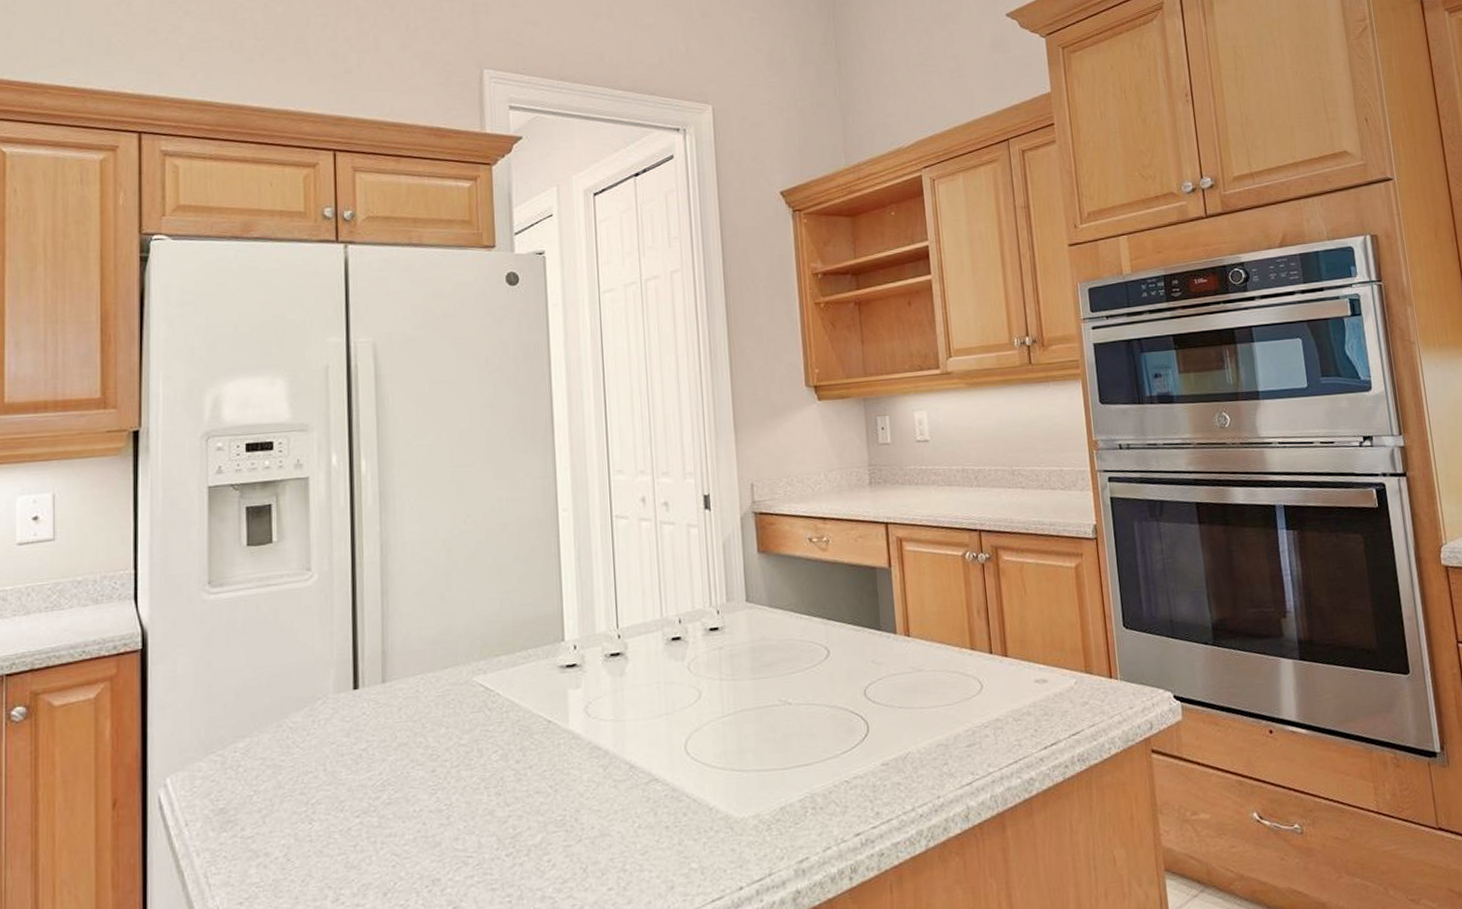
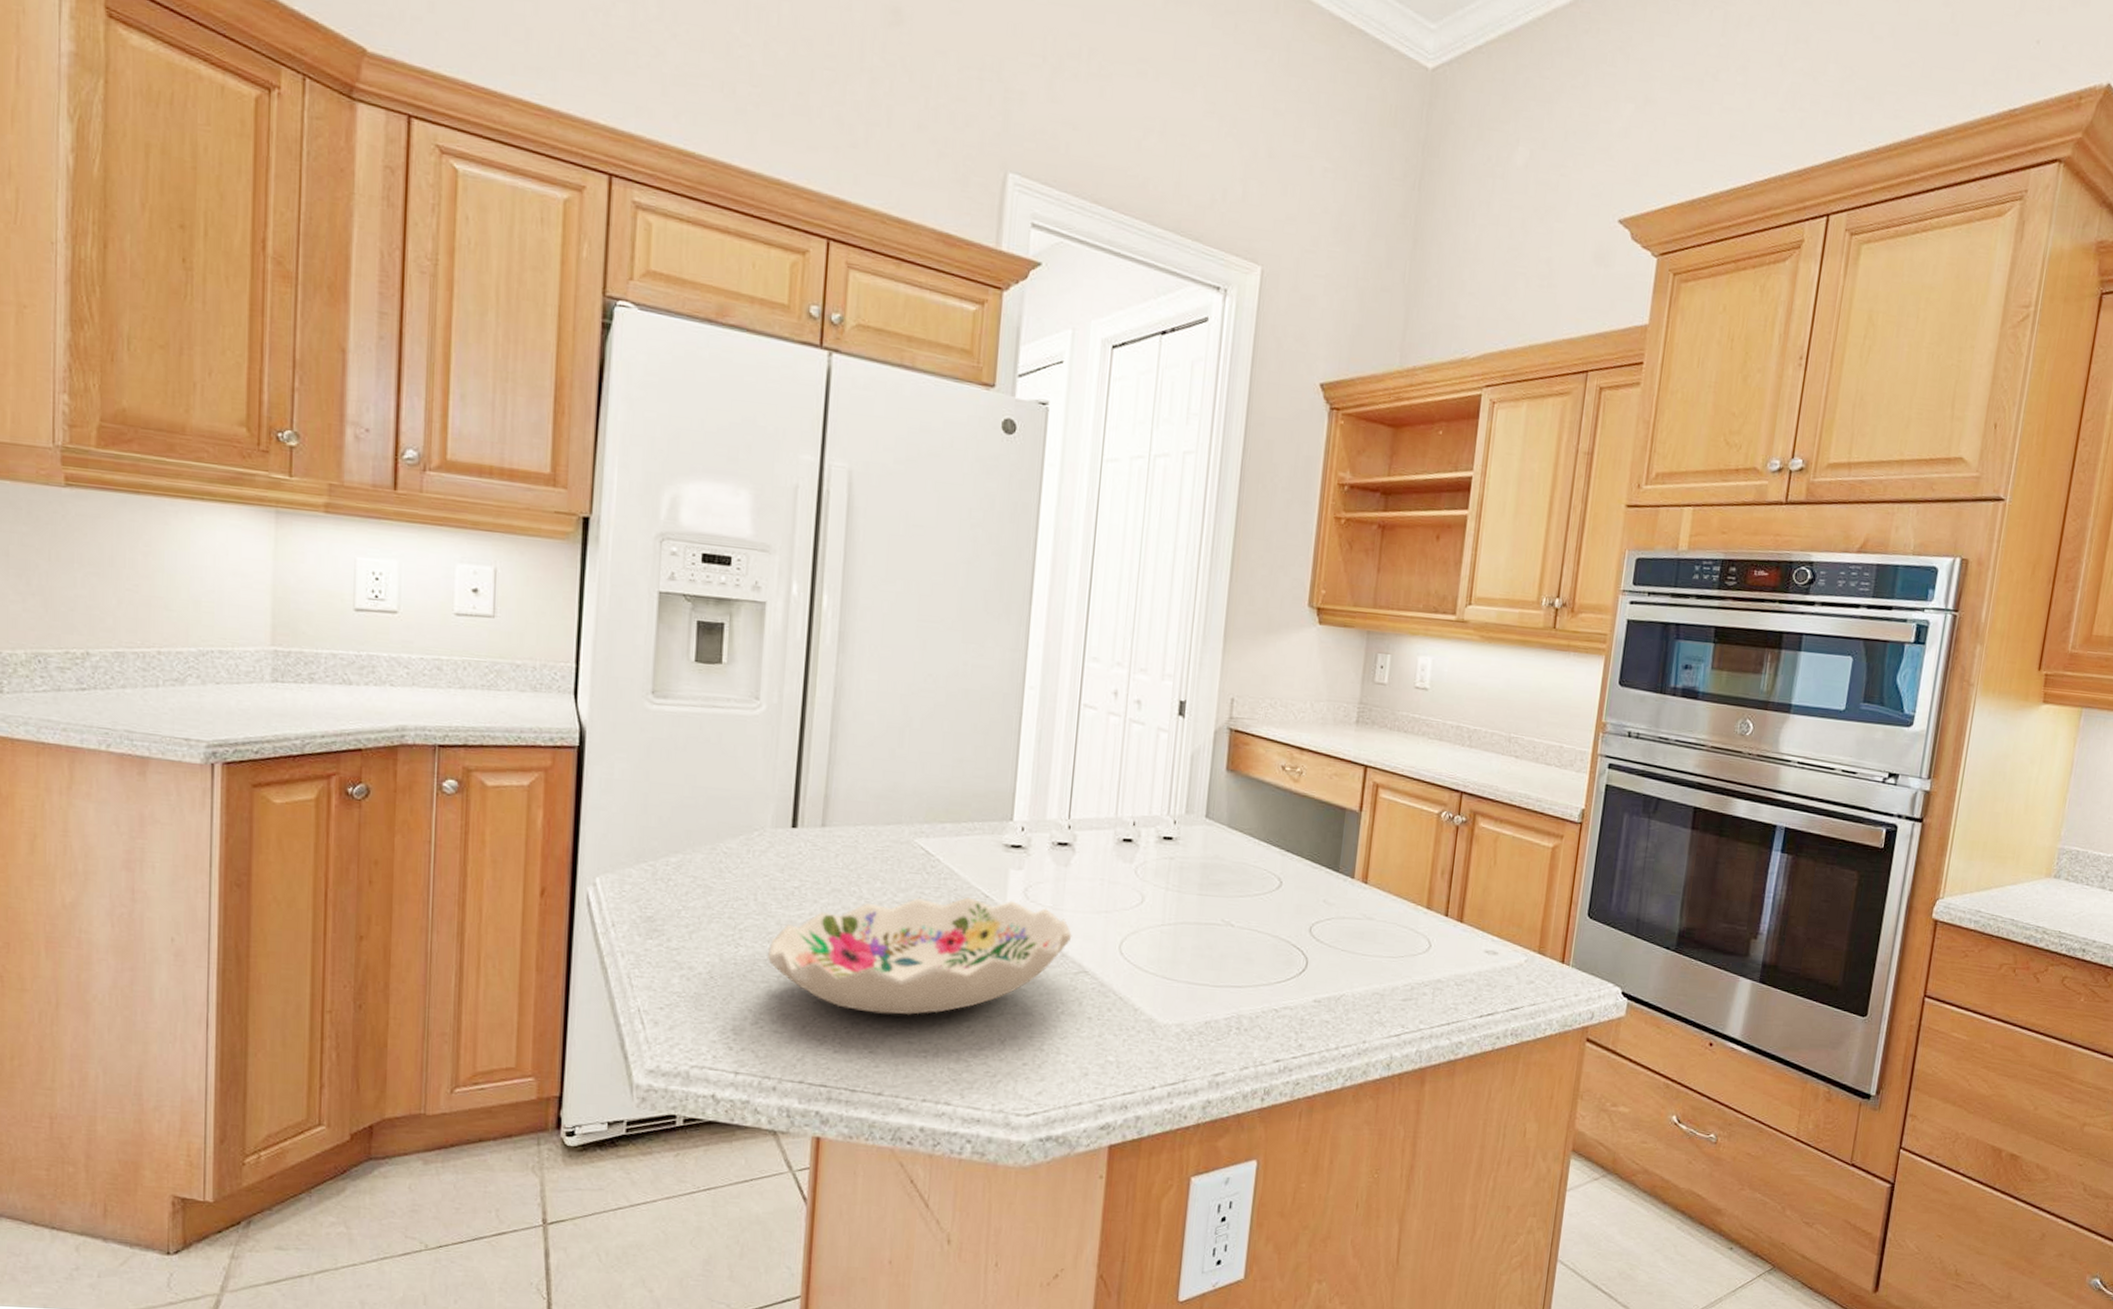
decorative bowl: none [341,720,638,867] -> present [767,897,1072,1016]

